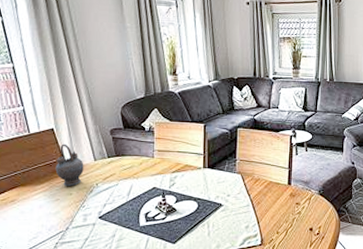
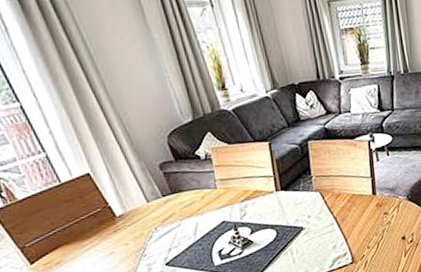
teapot: present [55,144,84,186] -> none [101,188,137,236]

